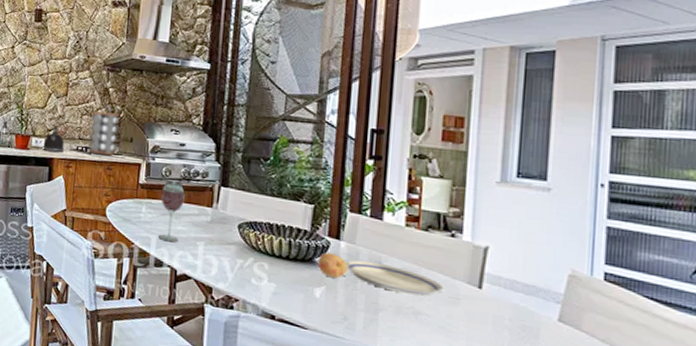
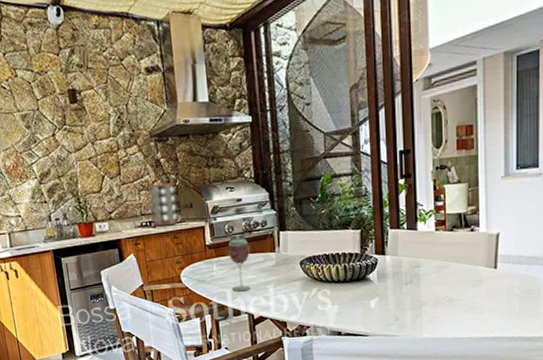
kettle: present [42,125,65,153] -> none [107,206,129,234]
fruit: present [317,252,348,279] -> none [369,267,394,289]
plate: present [345,260,443,296] -> none [391,266,468,288]

